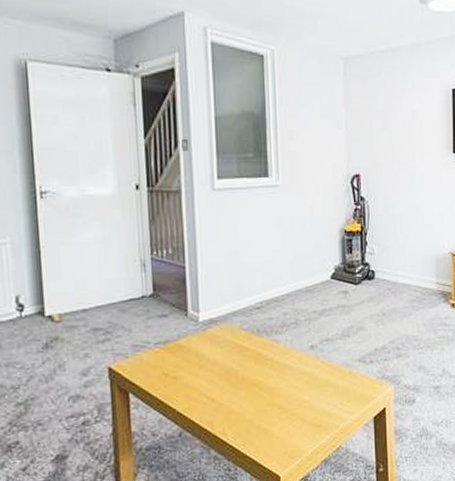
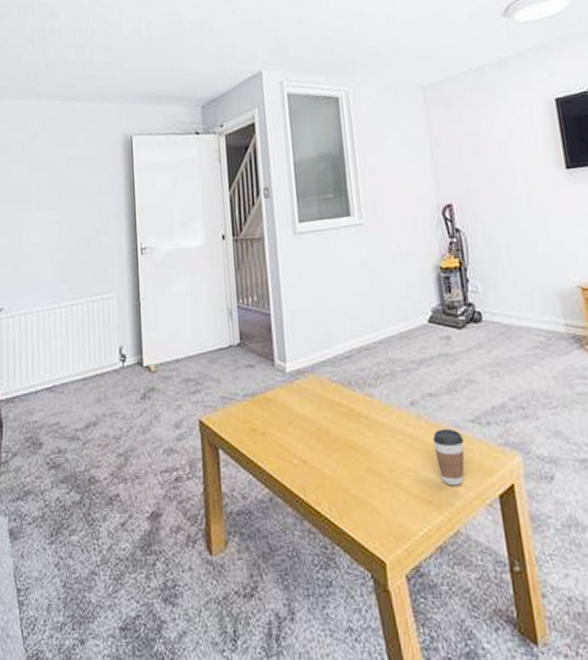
coffee cup: none [326,367,352,412] -> present [432,428,465,486]

